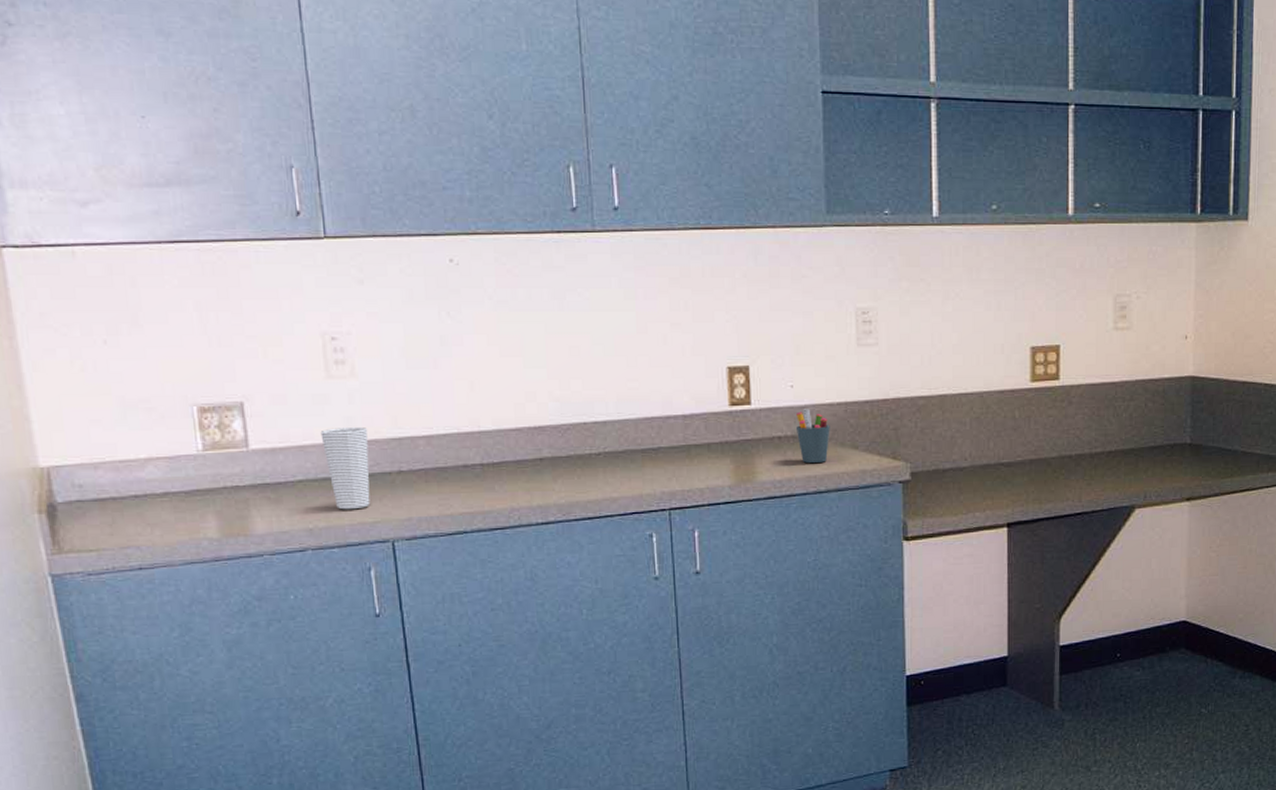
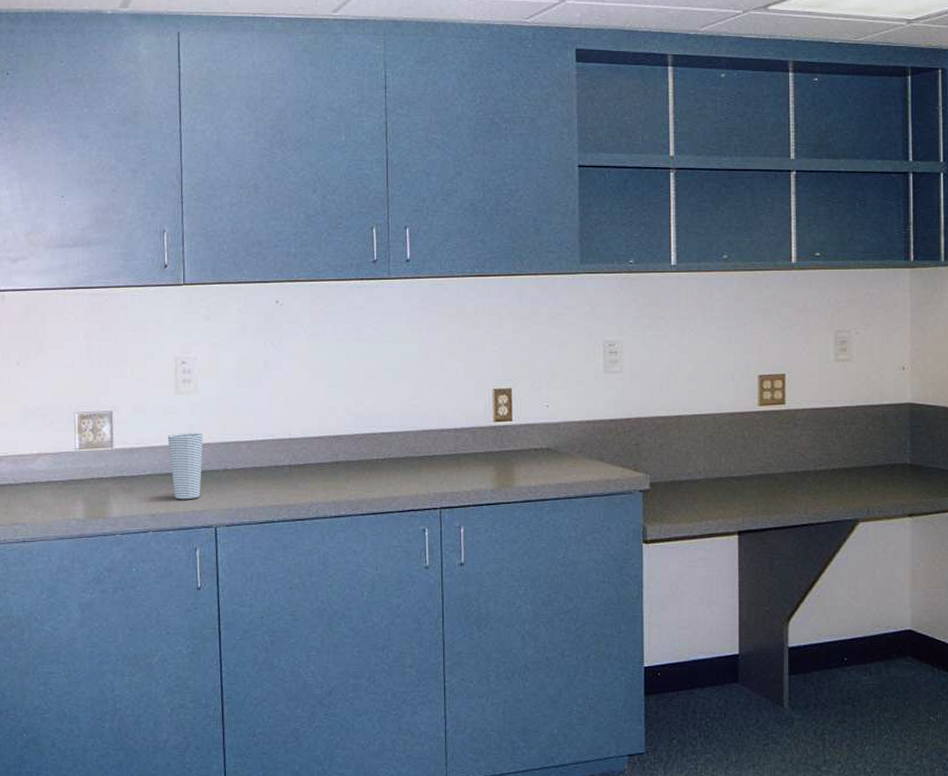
pen holder: present [795,409,830,463] -> none [550,425,580,472]

